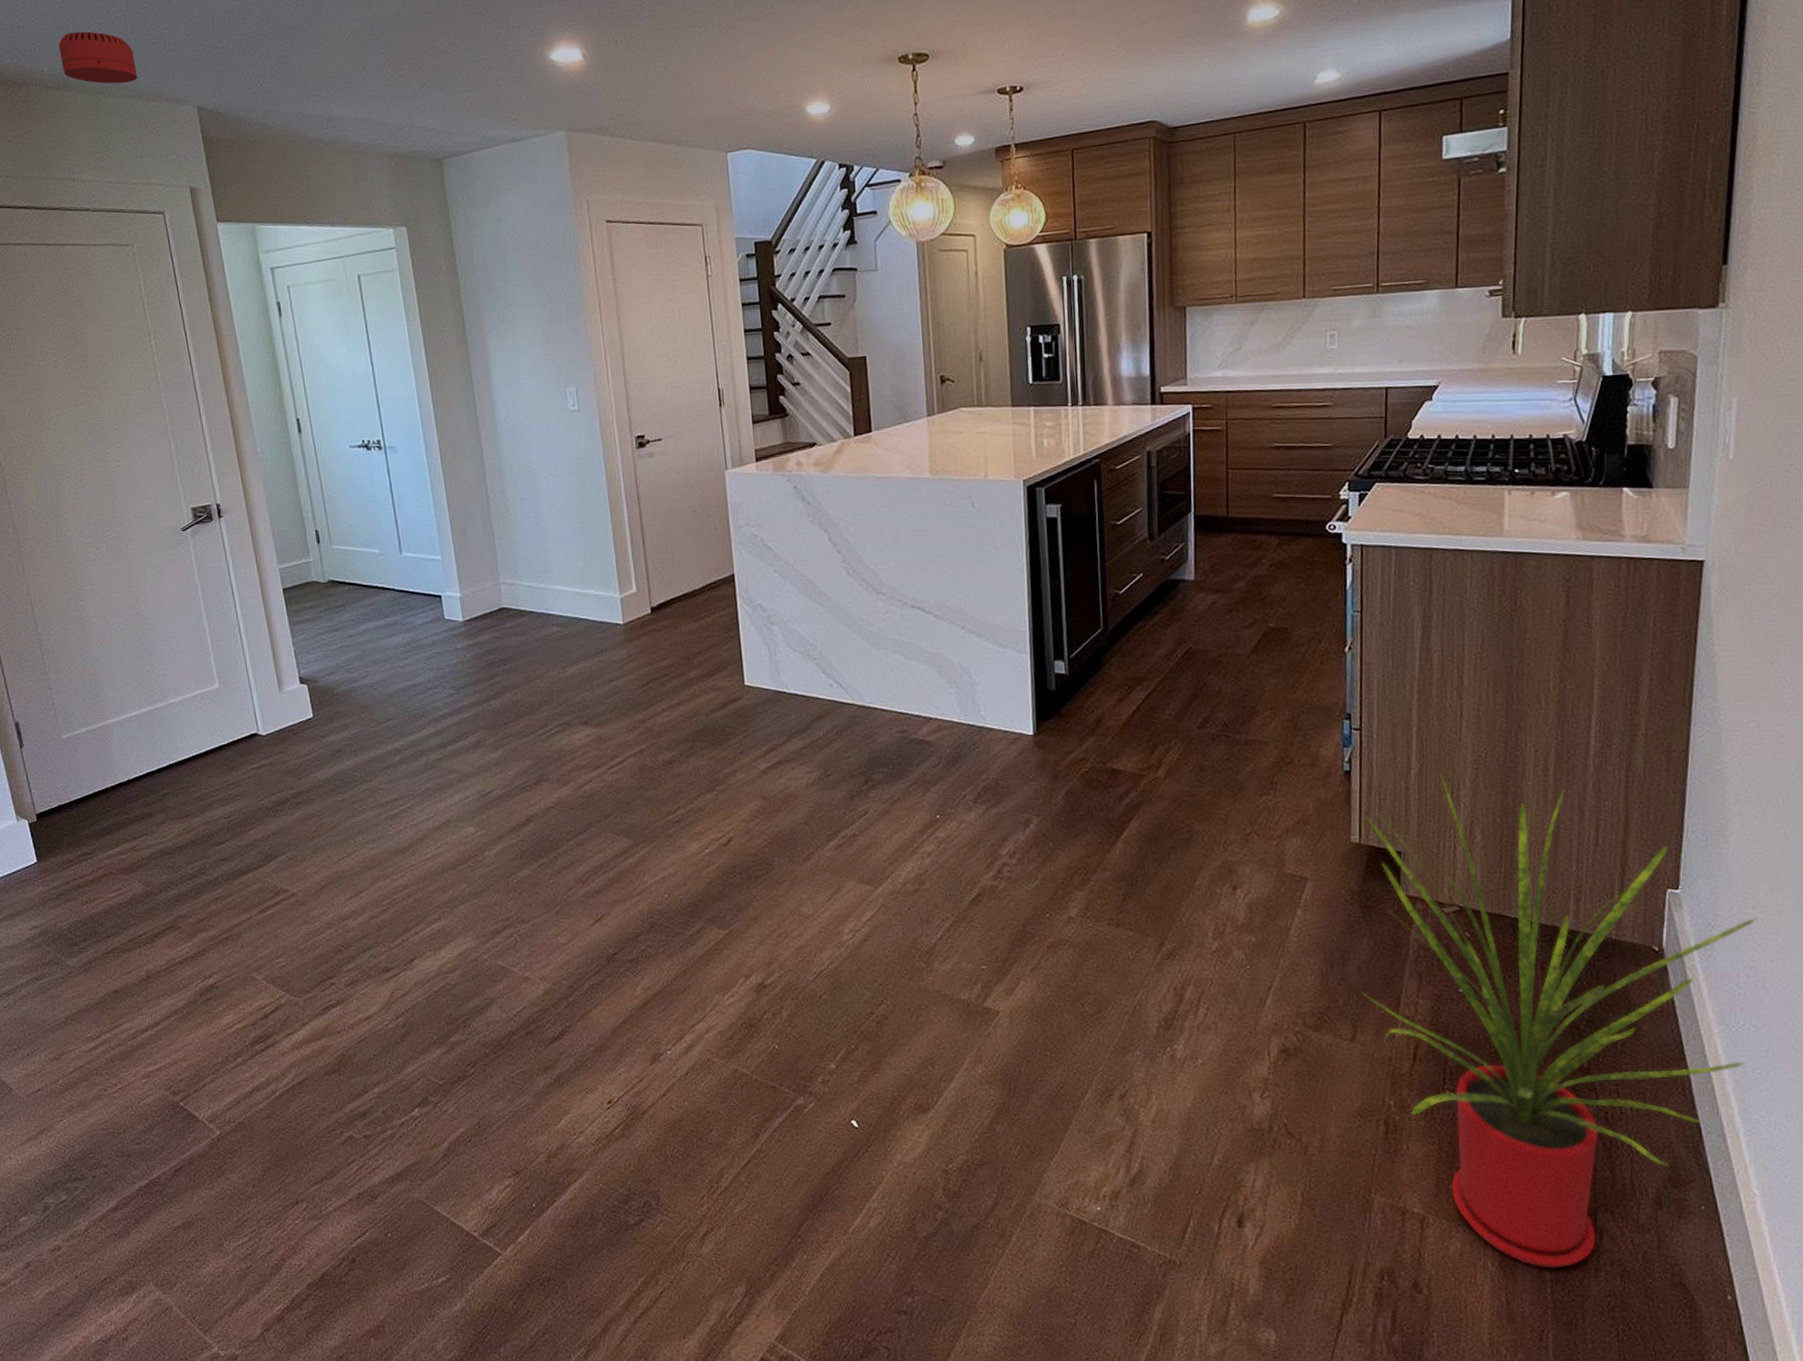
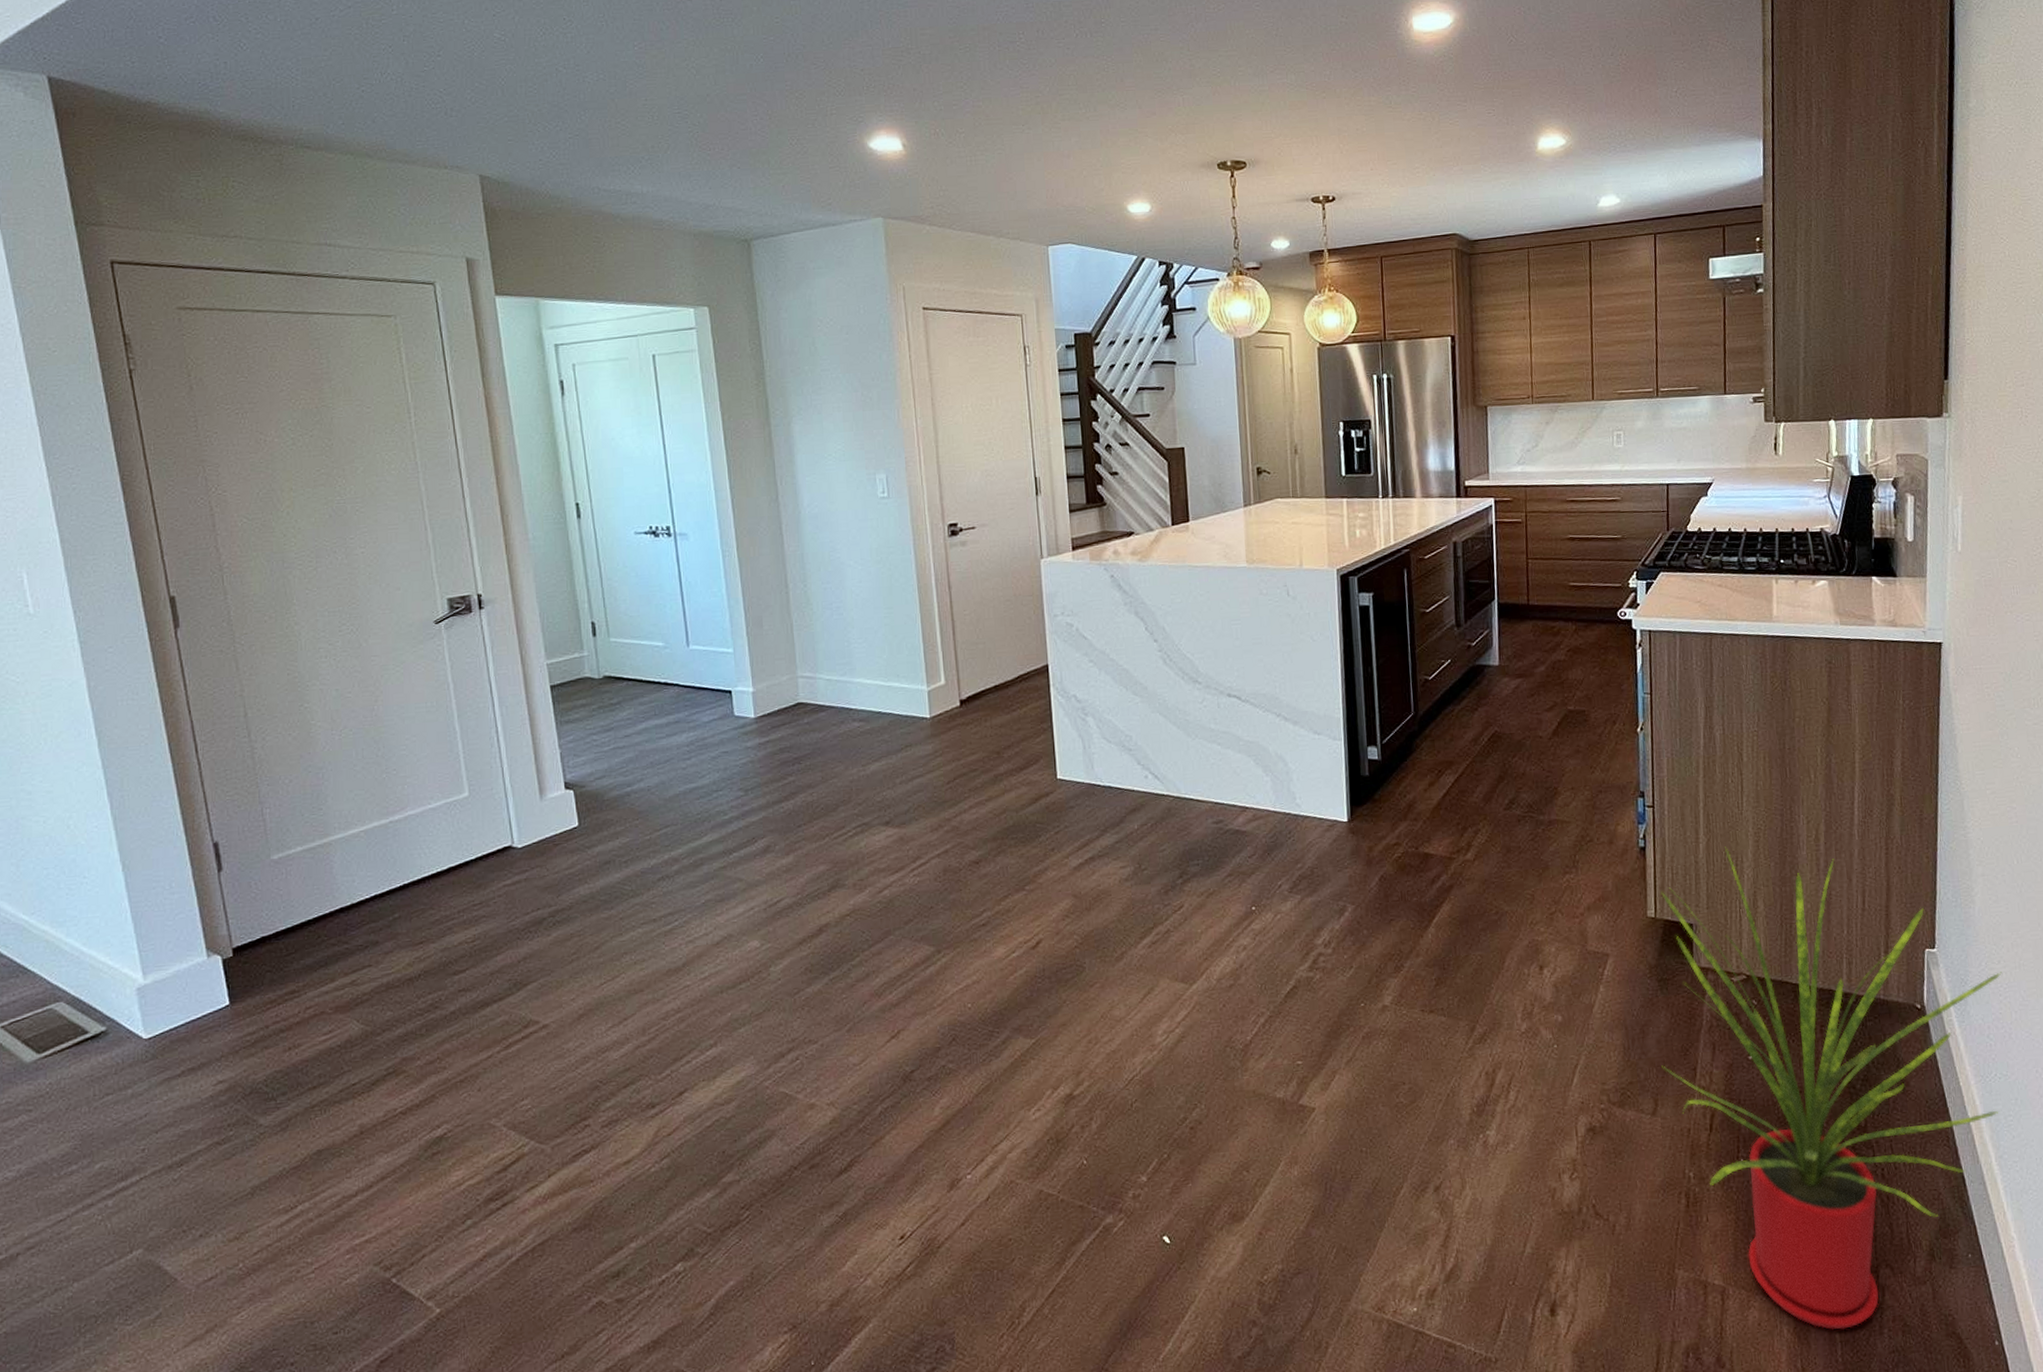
smoke detector: present [58,31,138,84] -> none [322,91,413,148]

